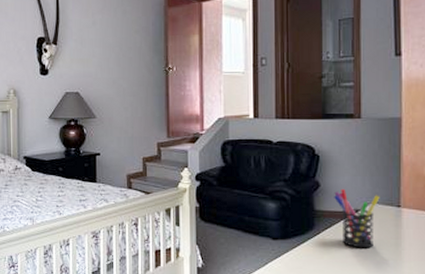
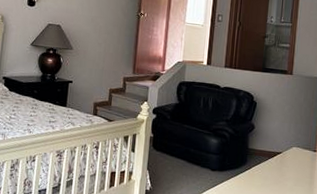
pen holder: present [334,188,380,249] -> none [265,132,301,185]

